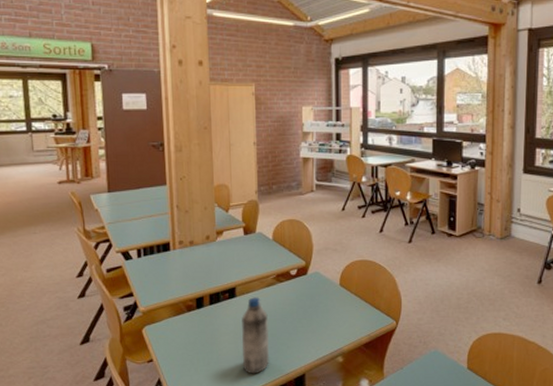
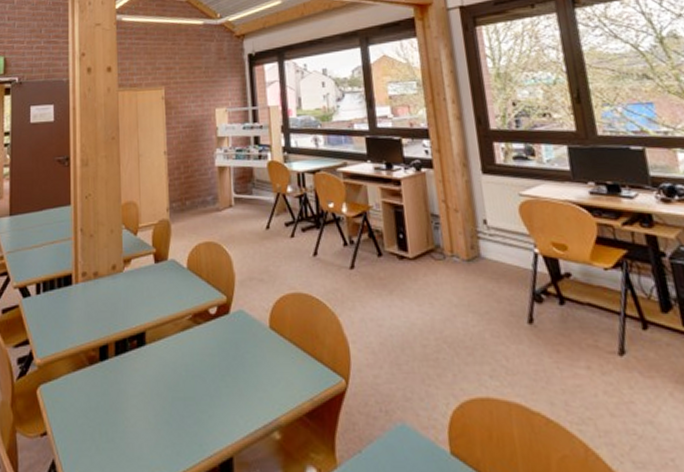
water bottle: present [242,297,270,374] -> none [152,345,188,456]

